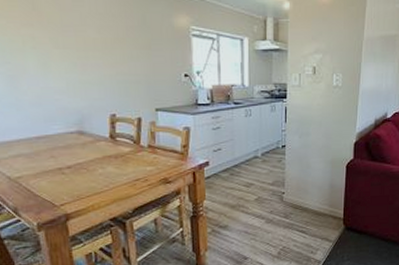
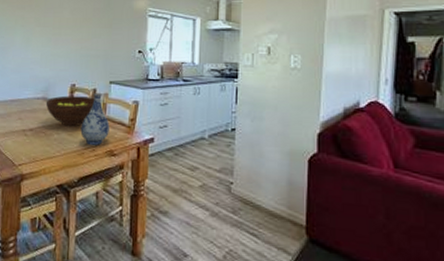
fruit bowl: none [82,126,141,160] -> present [45,95,95,127]
vase: none [128,122,161,175] -> present [80,93,110,145]

